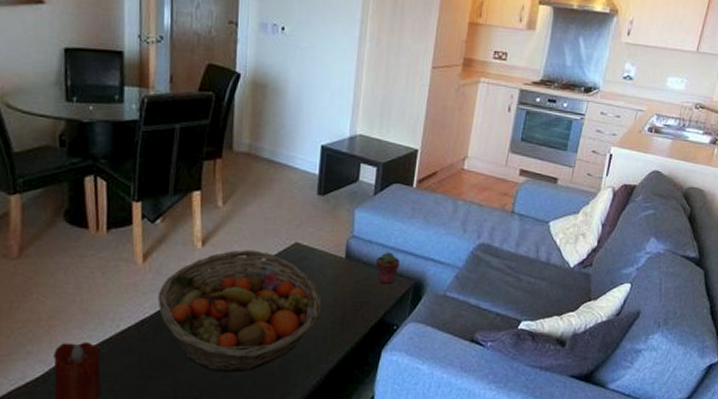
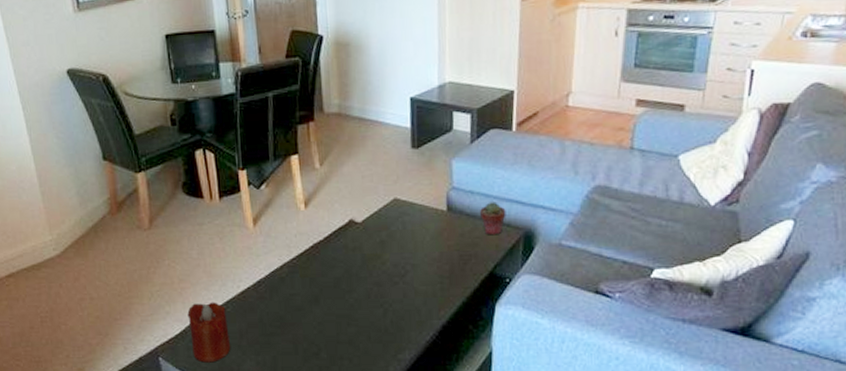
fruit basket: present [158,250,322,372] -> none [270,208,428,329]

